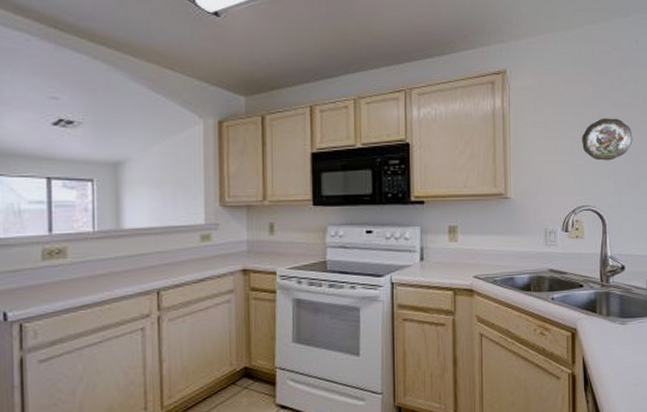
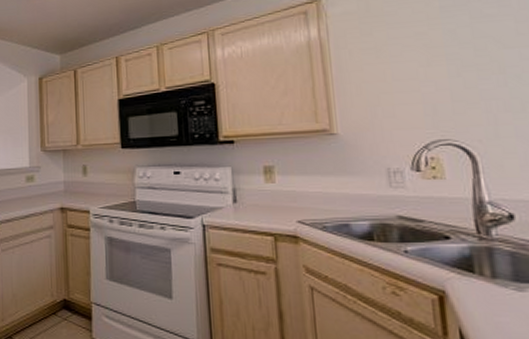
decorative plate: present [581,118,633,161] -> none [428,33,508,85]

